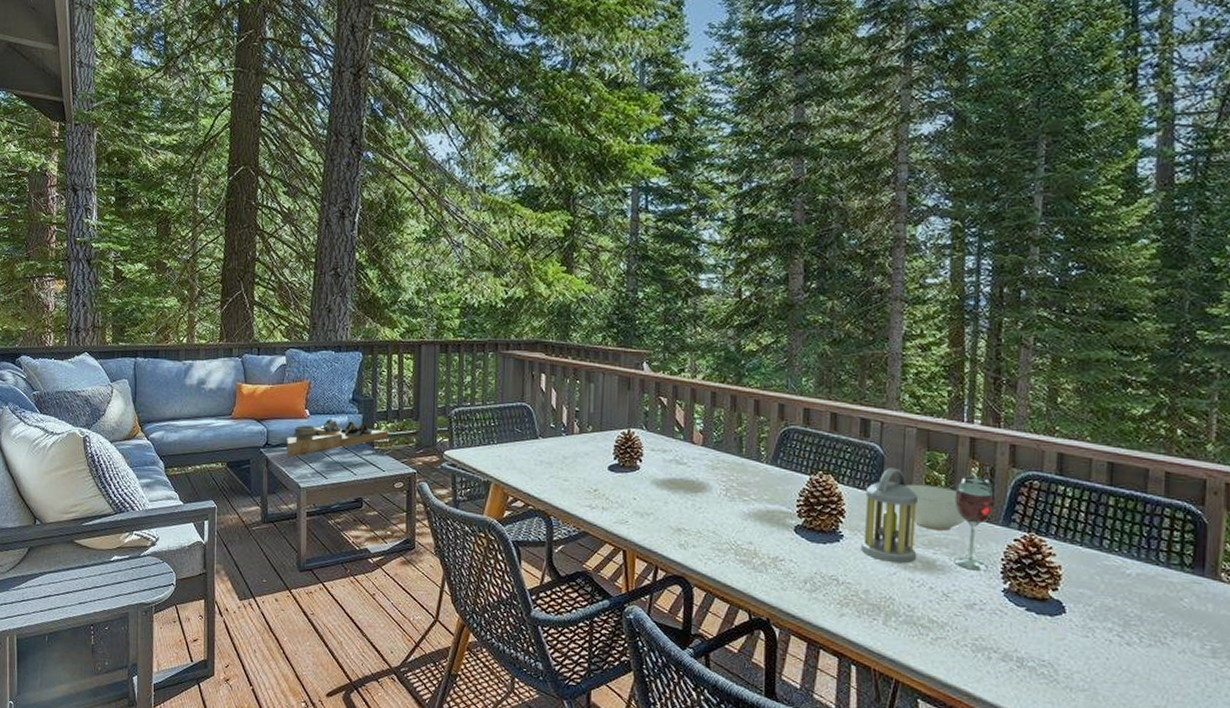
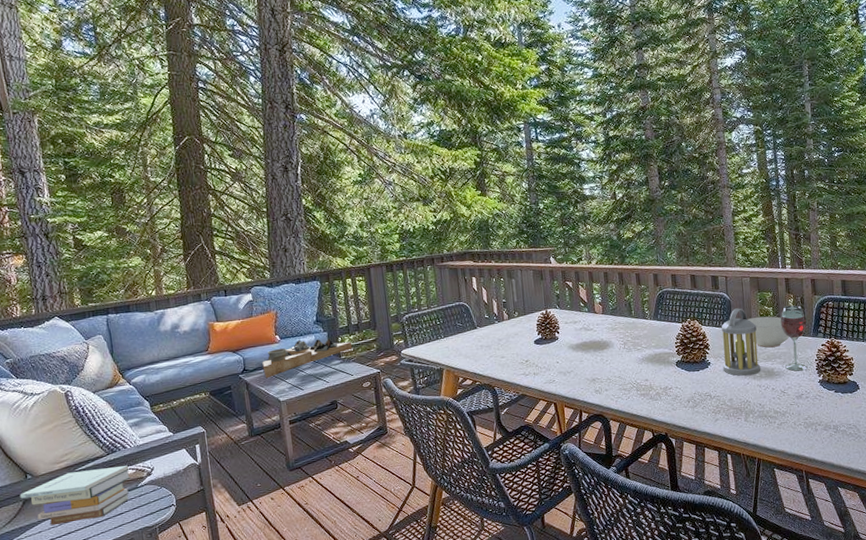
books: none [26,526,134,582] -> present [20,466,131,525]

